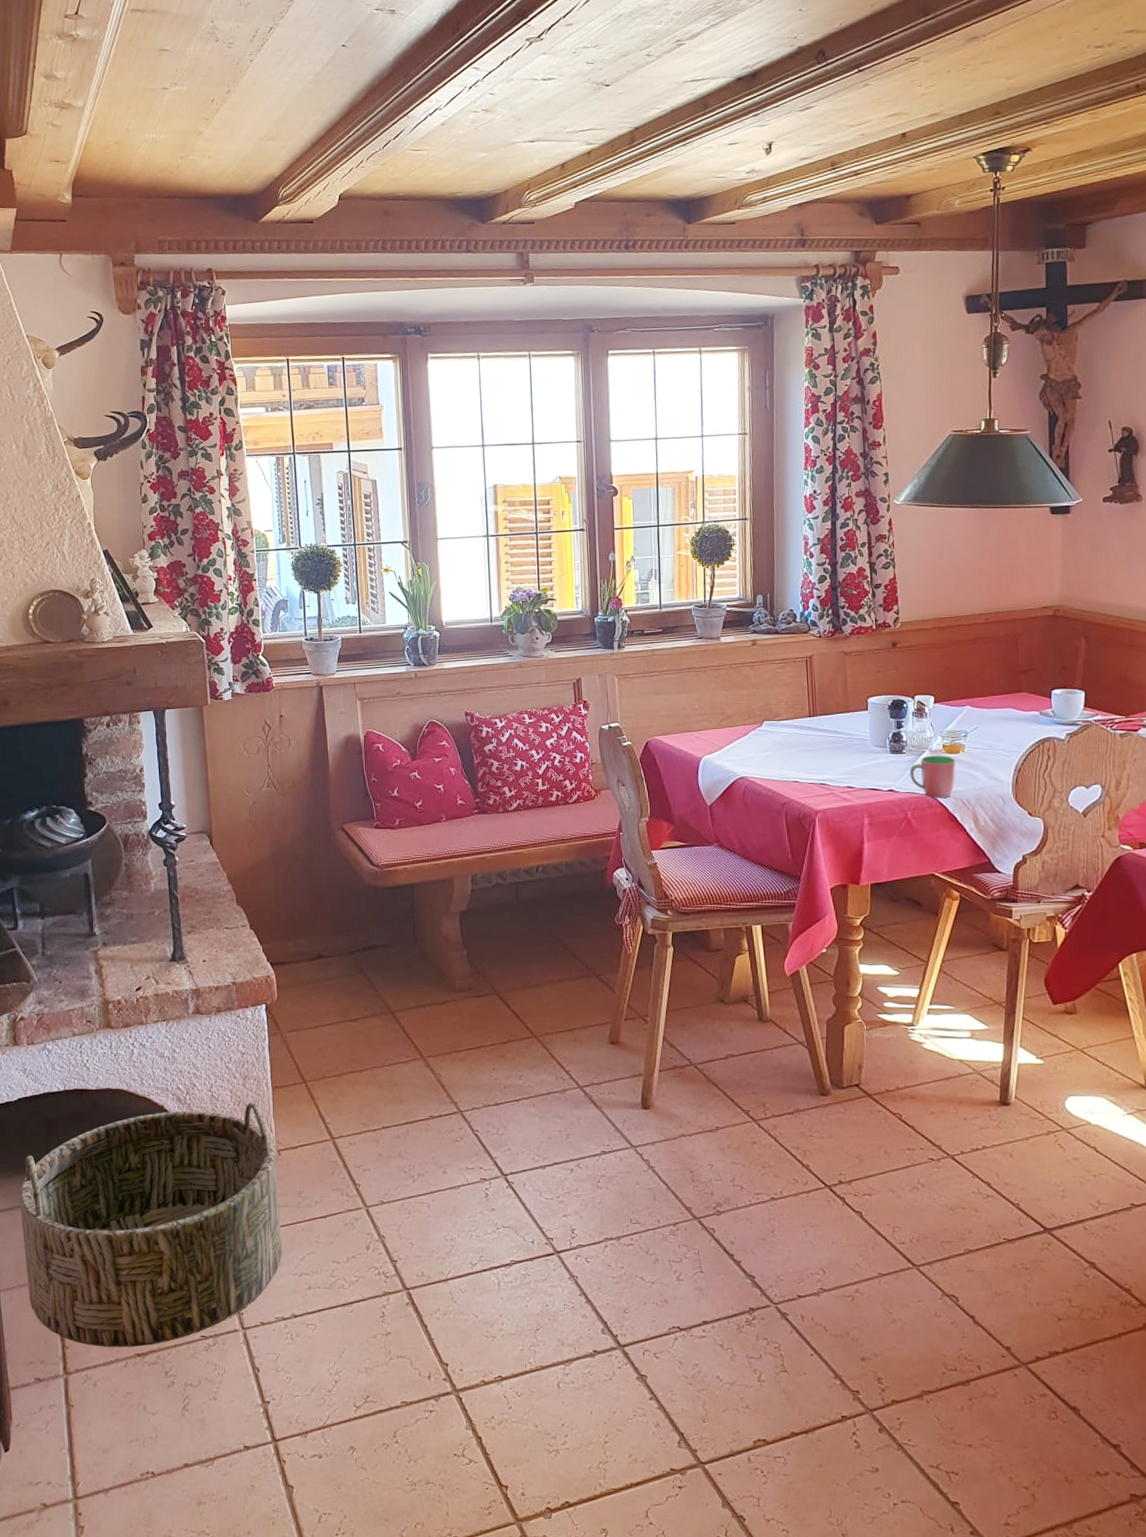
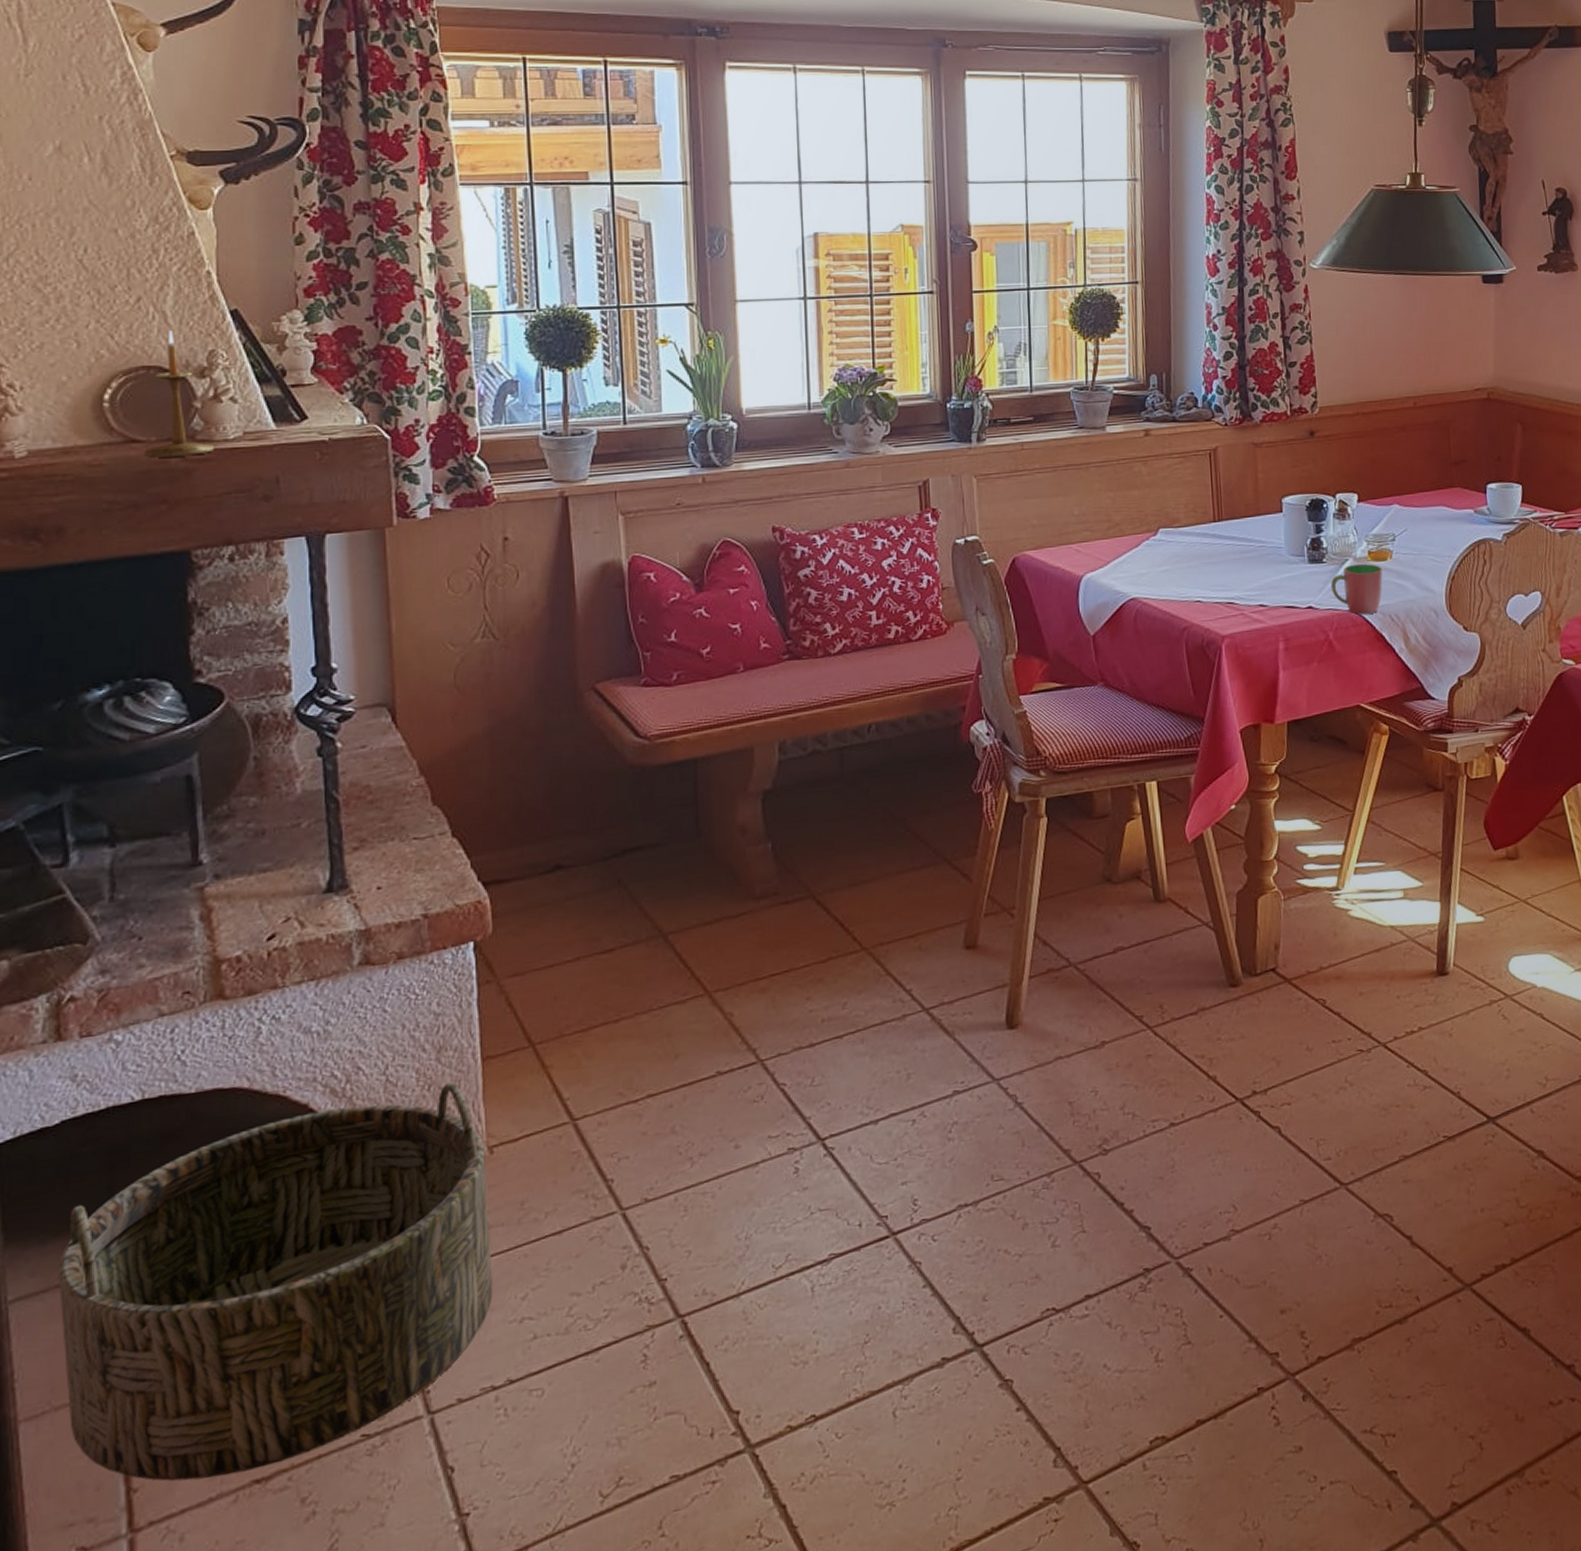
candlestick: none [54,565,96,654] -> present [144,331,215,458]

